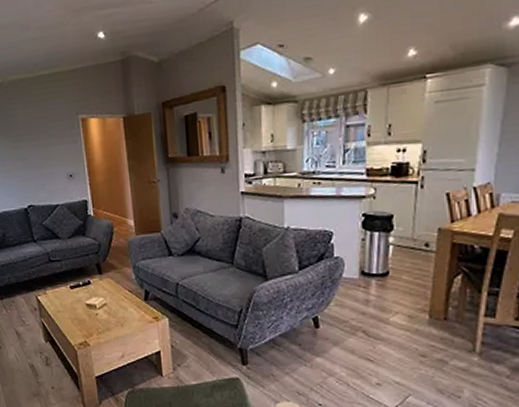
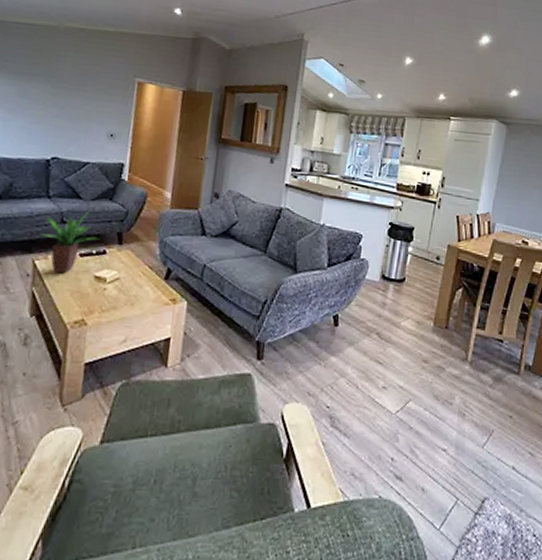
potted plant: none [36,248,82,305] -> present [41,211,99,274]

